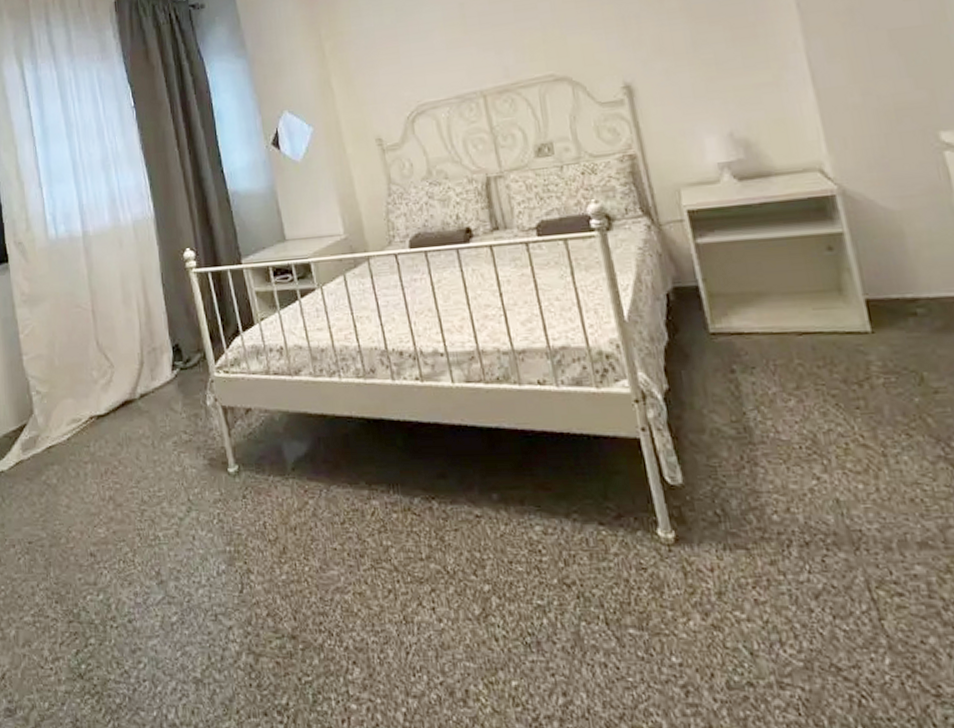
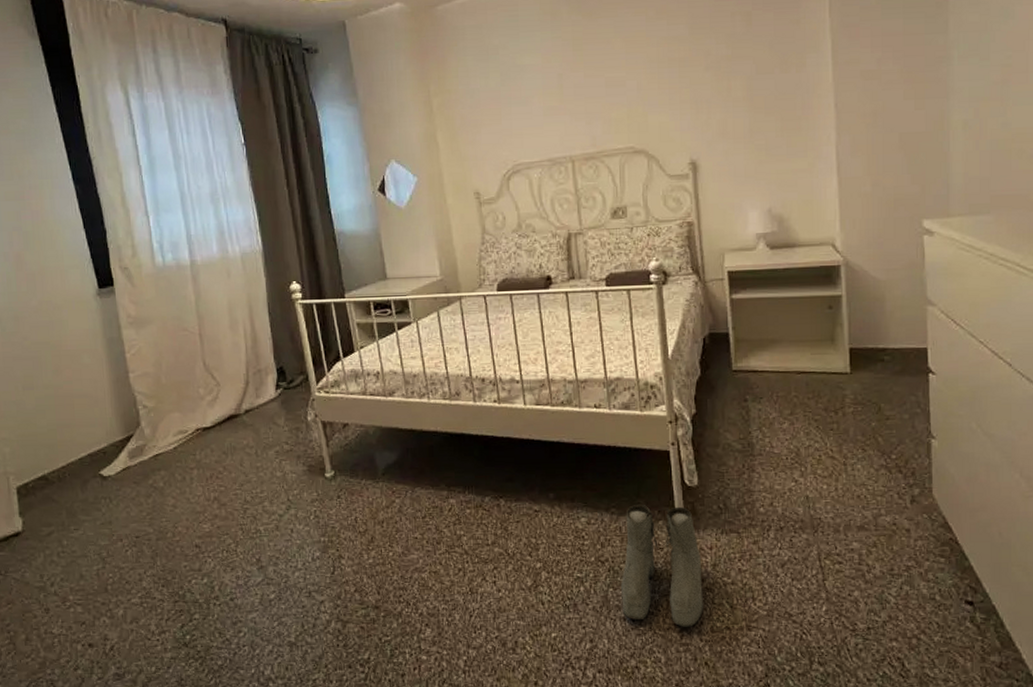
boots: none [592,508,712,682] -> present [621,504,703,628]

